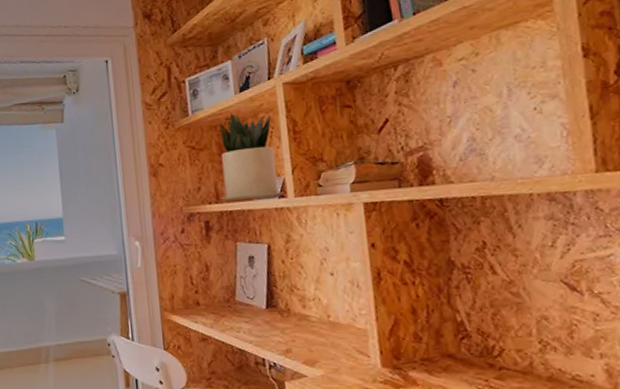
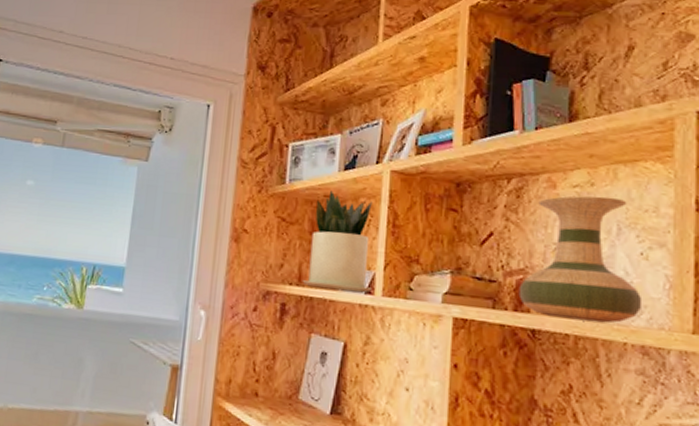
vase: none [420,62,543,185] -> present [518,196,643,324]

